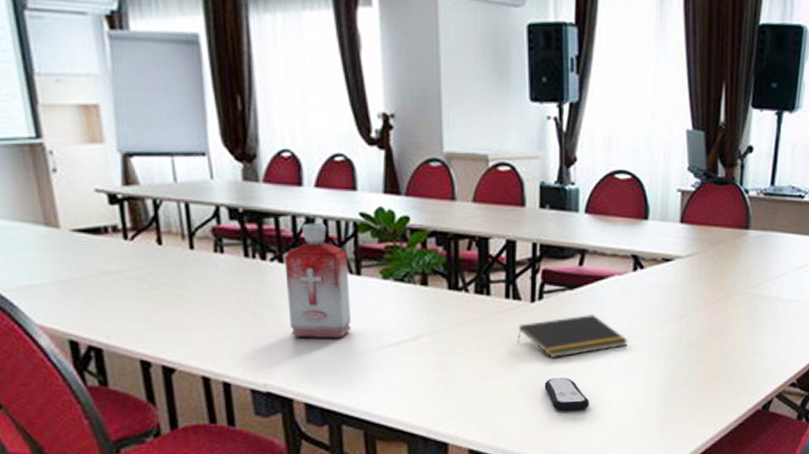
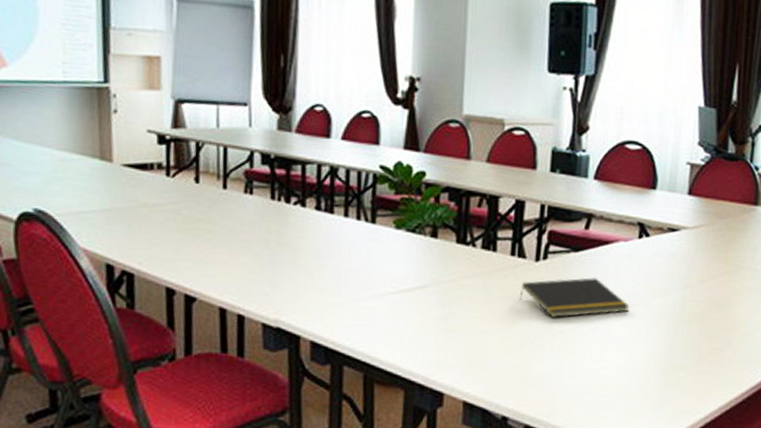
bottle: present [284,223,351,339] -> none [305,172,365,282]
remote control: present [544,378,589,412] -> none [543,337,587,374]

